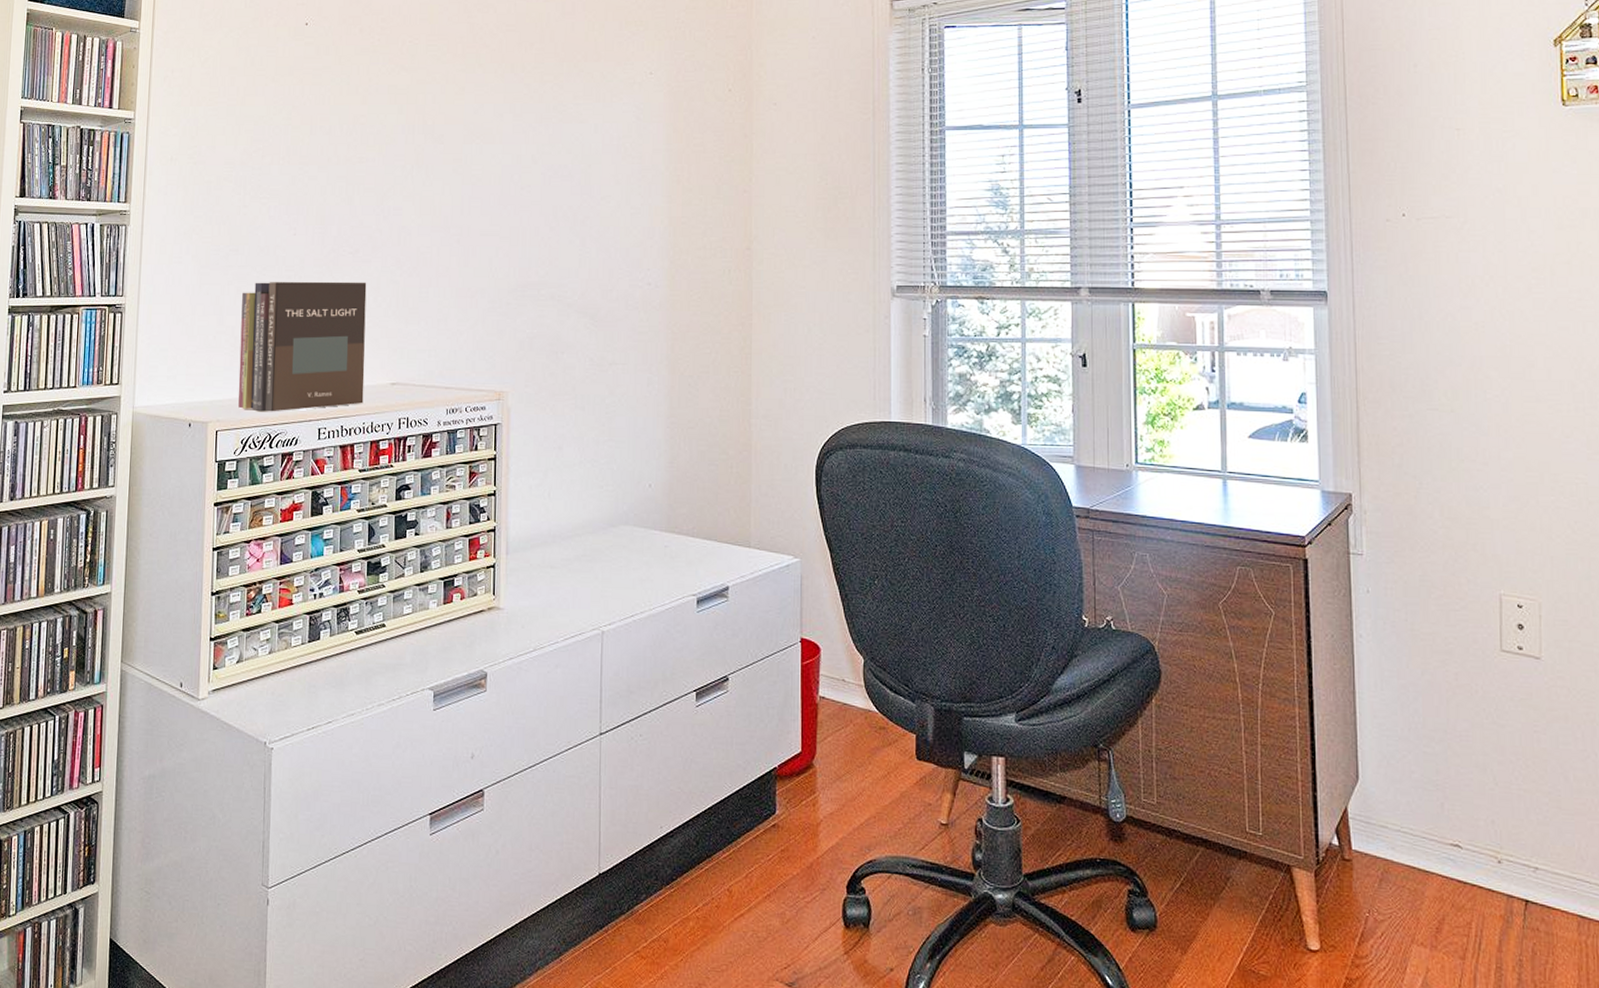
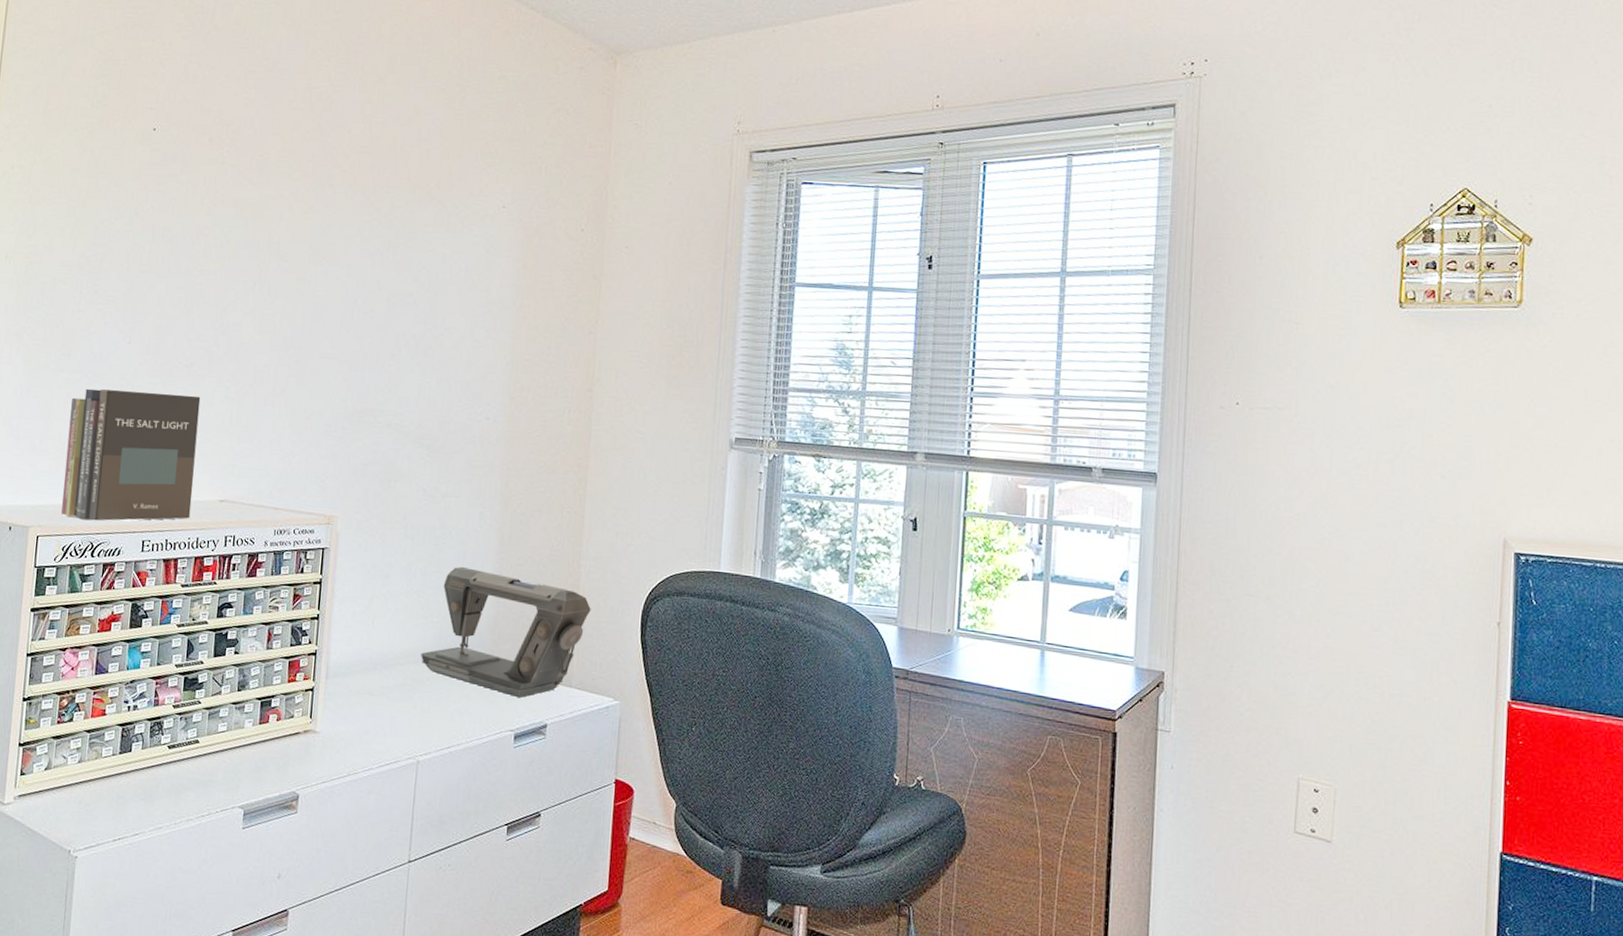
sewing machine: none [597,433,765,561] -> present [420,566,591,697]

